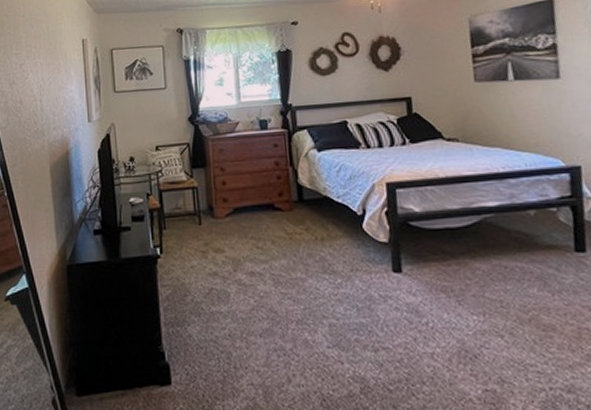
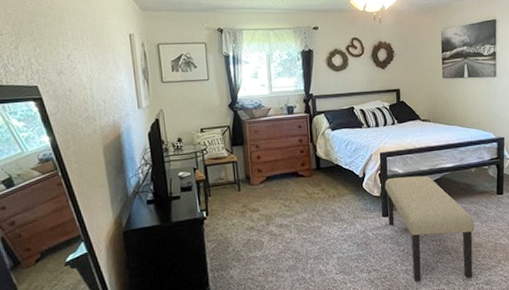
bench: none [394,217,543,378] -> present [384,175,475,282]

